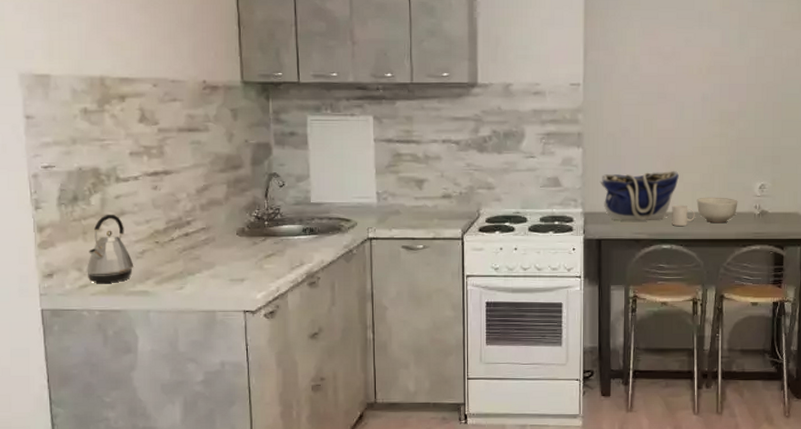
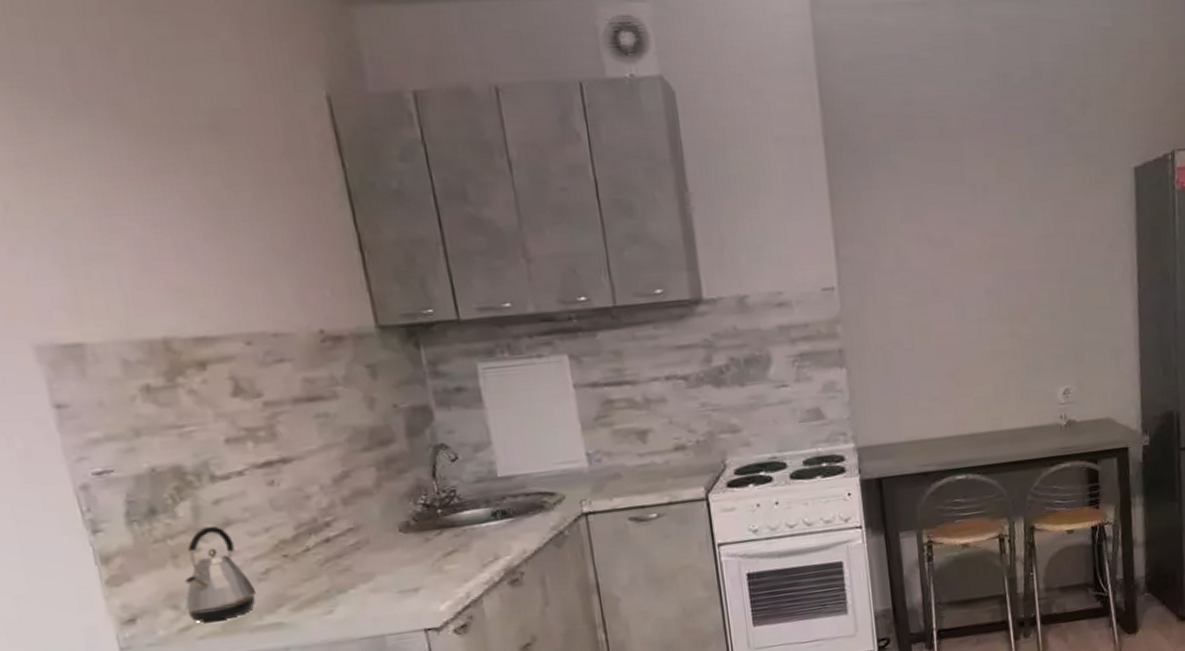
tote bag: present [600,171,679,220] -> none [872,384,968,453]
mug: present [672,205,695,227] -> none [963,424,992,452]
bowl: present [696,197,738,223] -> none [991,410,1041,442]

